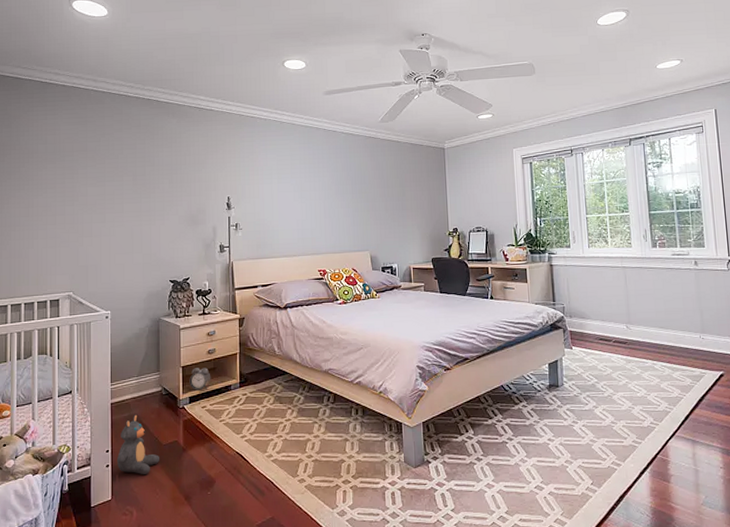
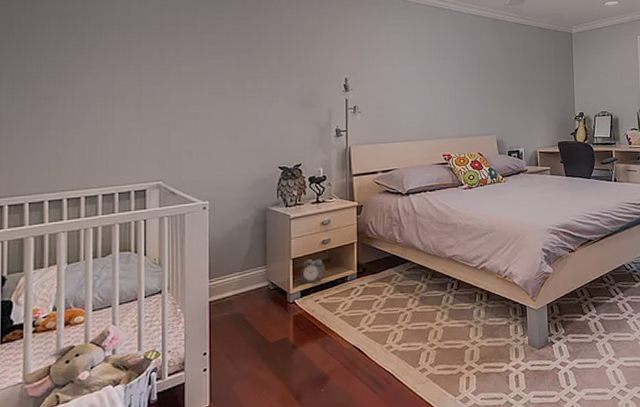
stuffed animal: present [116,414,160,475] -> none [215,312,267,377]

